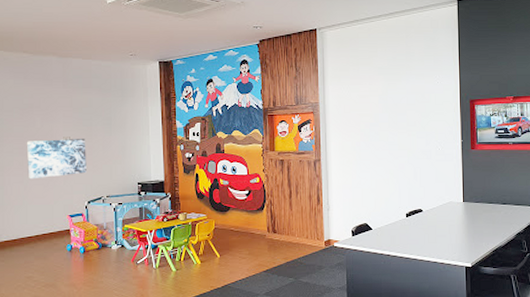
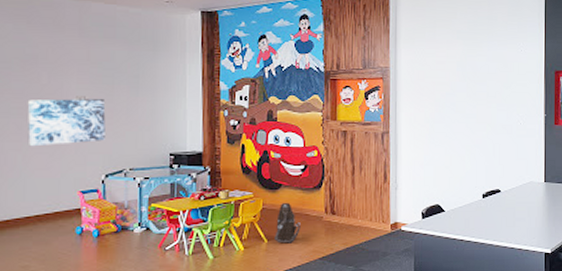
shoulder bag: none [226,222,247,258] -> present [274,202,301,244]

